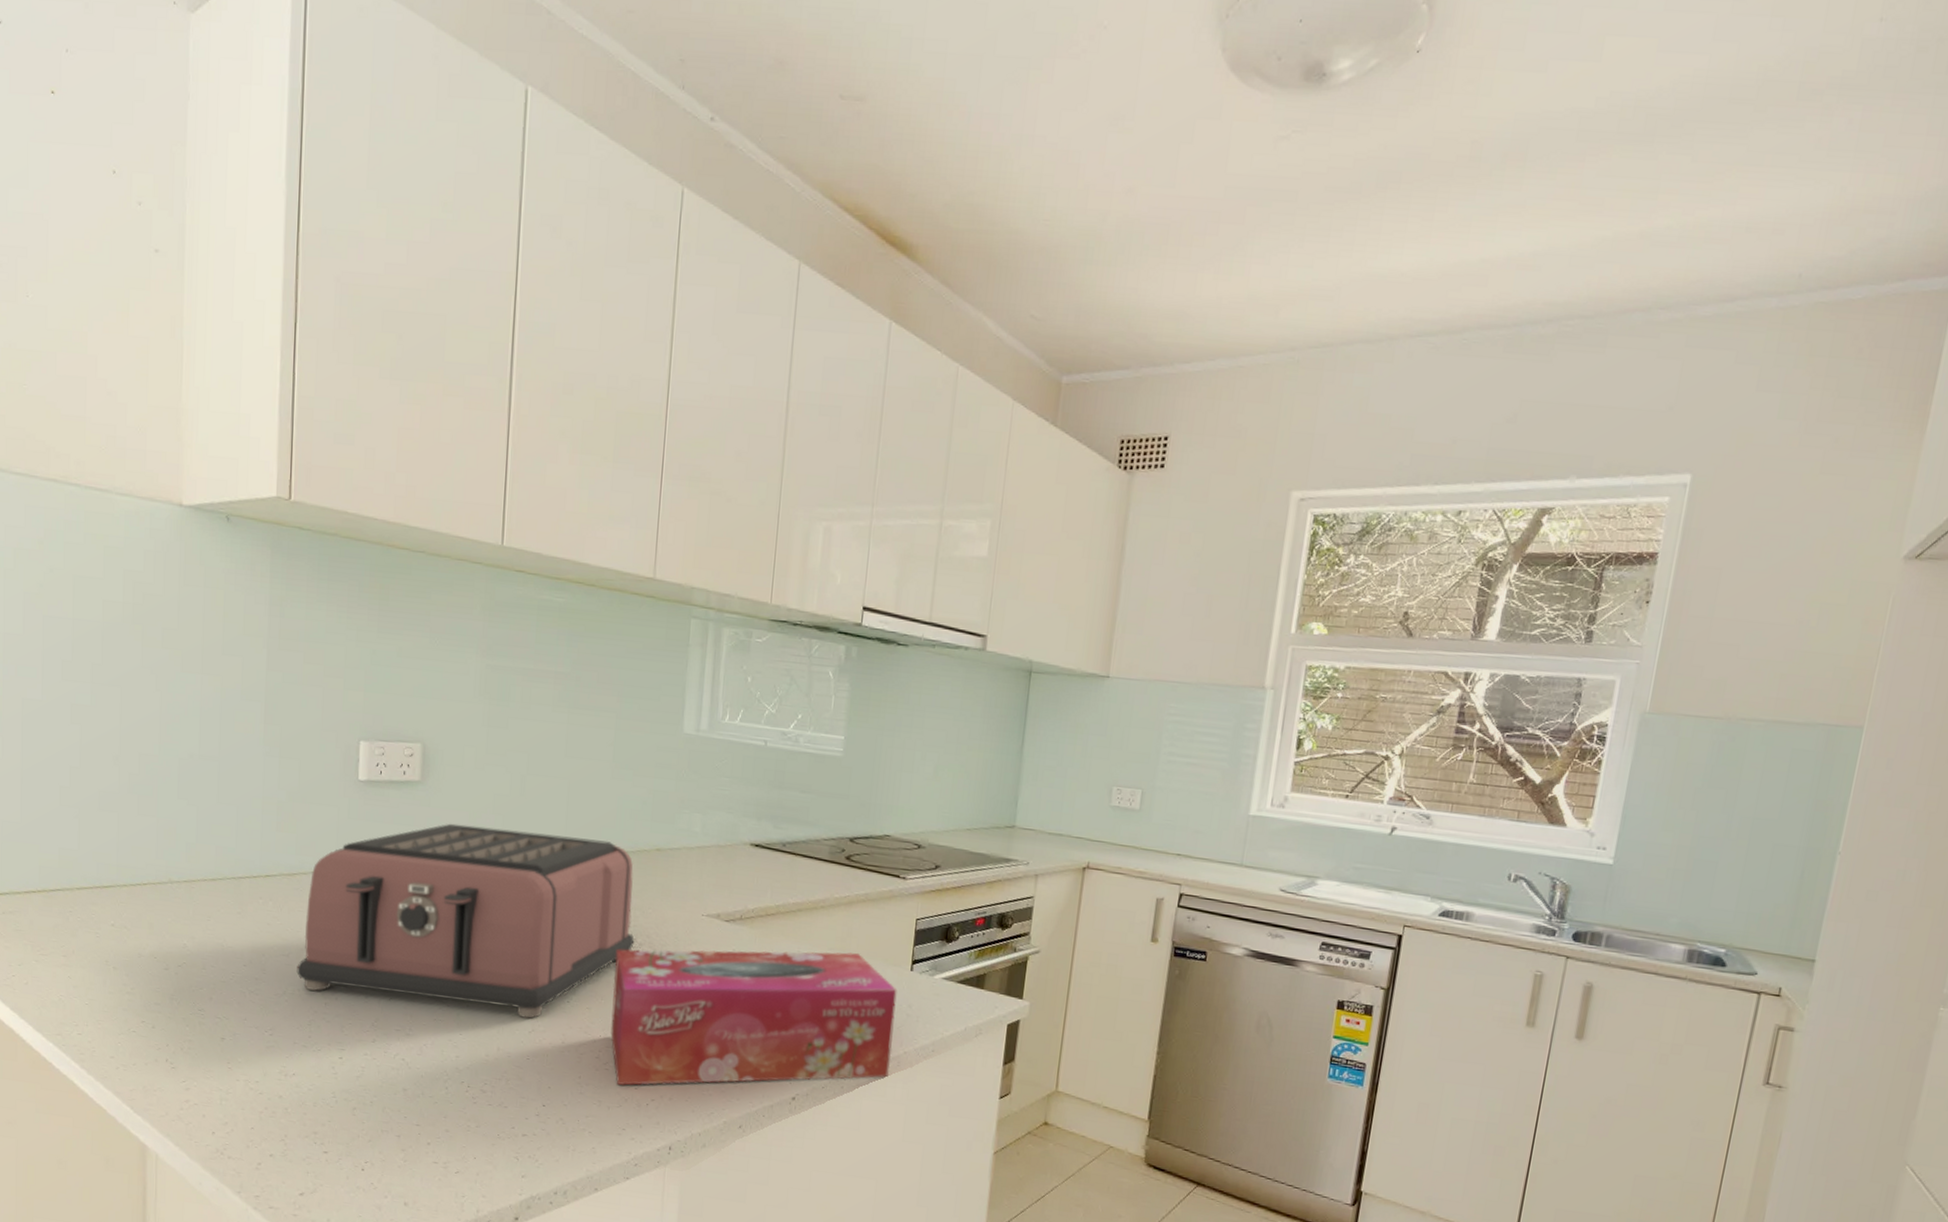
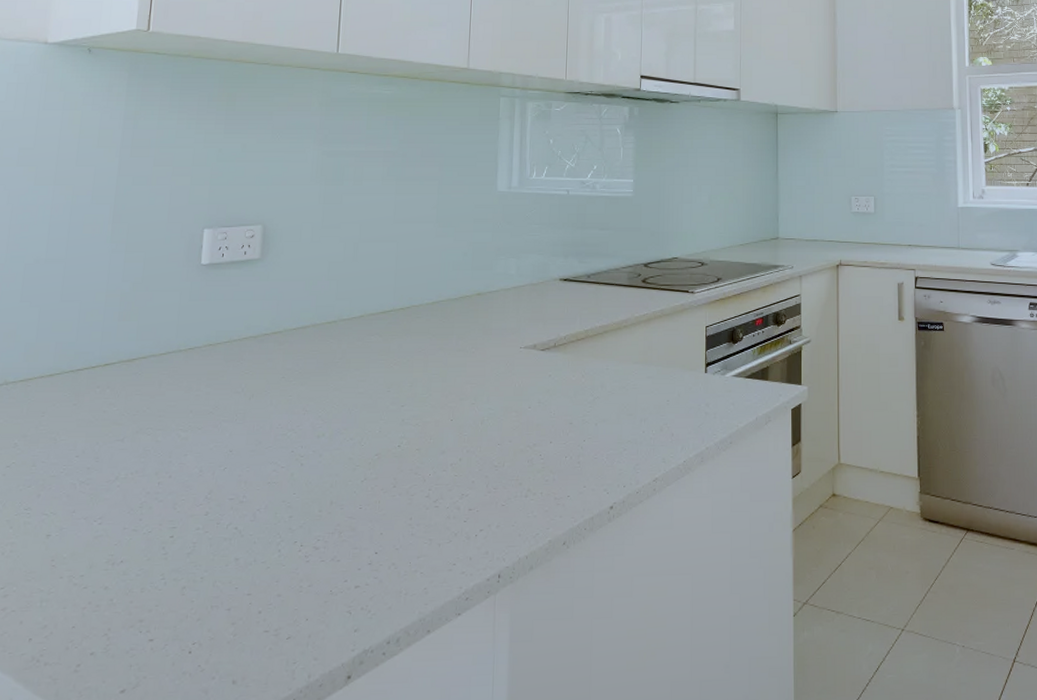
toaster: present [296,823,635,1019] -> none [130,292,460,472]
tissue box: present [610,949,897,1086] -> none [439,363,696,521]

